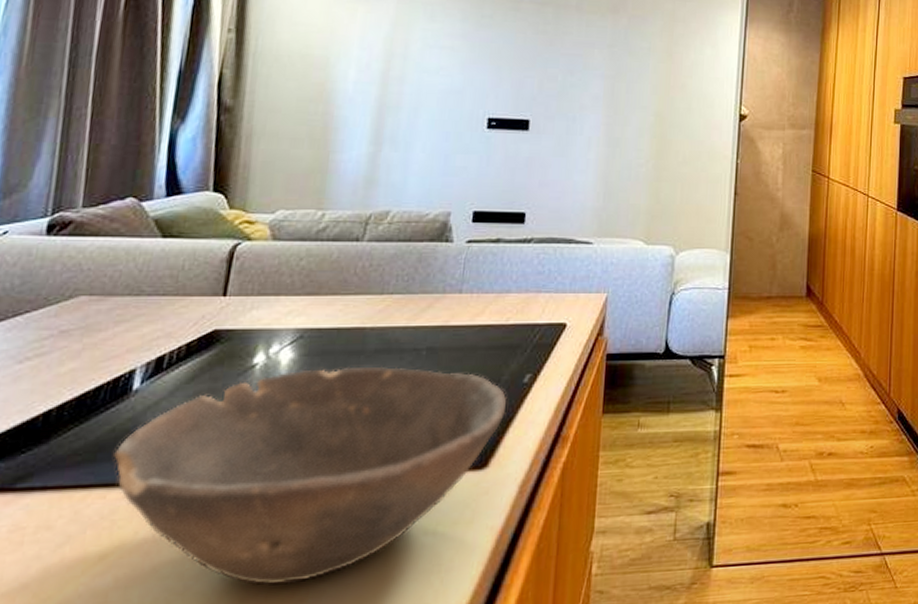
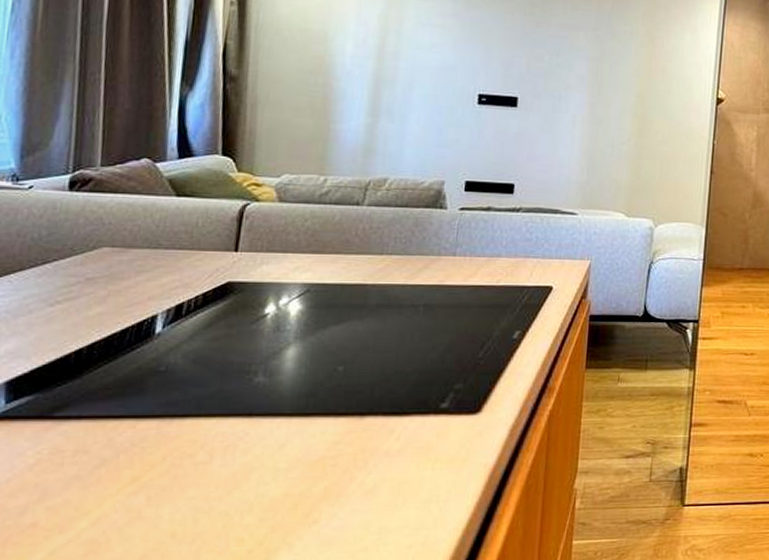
bowl: present [113,366,508,586] -> none [141,319,499,508]

